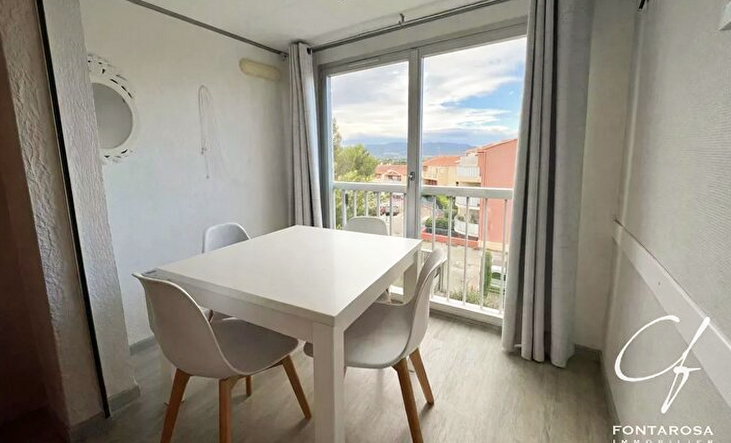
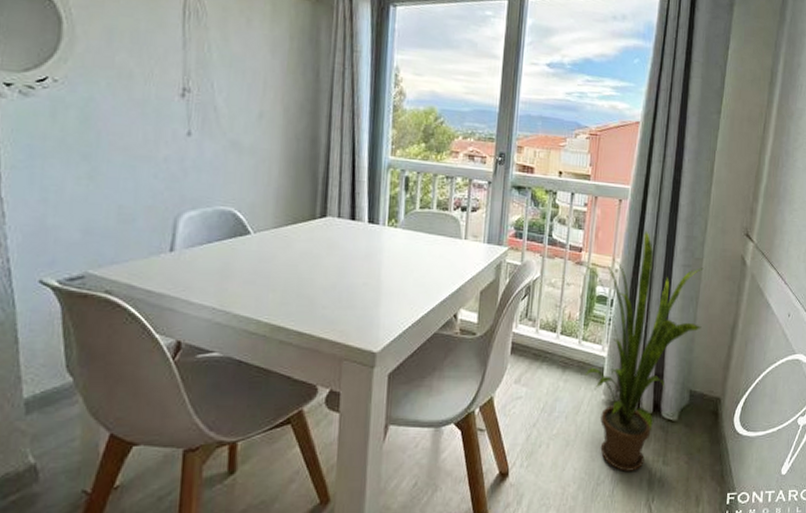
house plant: none [476,222,581,405] -> present [578,230,704,472]

